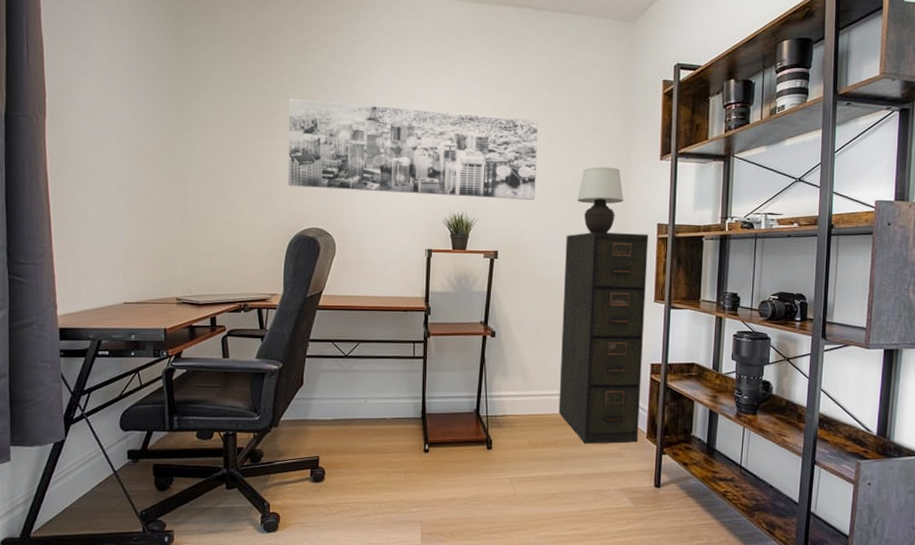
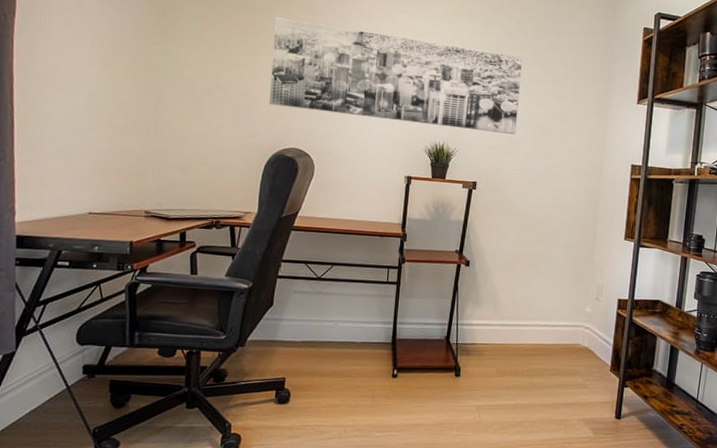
filing cabinet: present [558,231,648,444] -> none [527,168,622,375]
table lamp: present [577,167,624,234] -> none [556,106,601,171]

